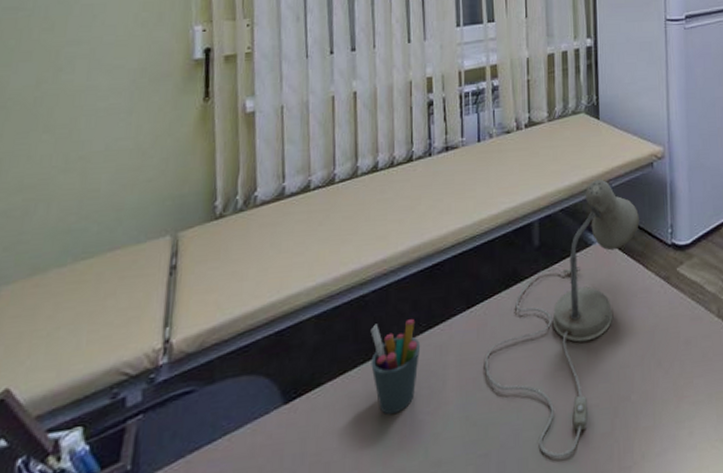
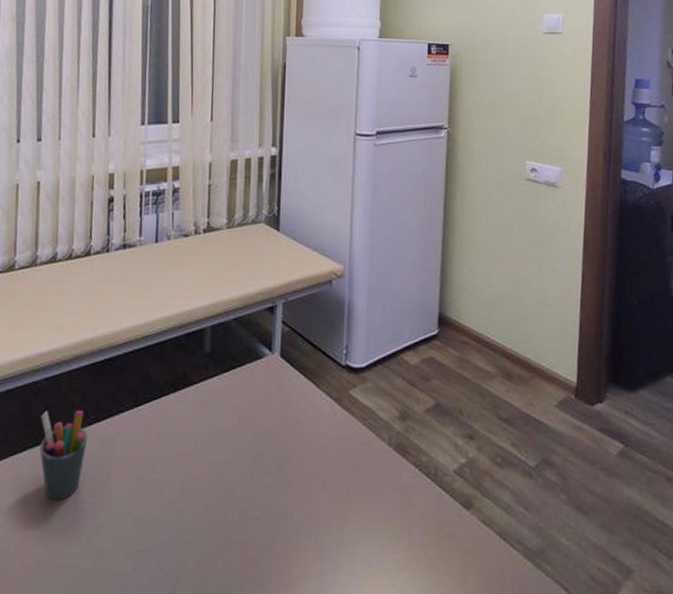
desk lamp: present [484,179,639,459] -> none [148,292,314,565]

